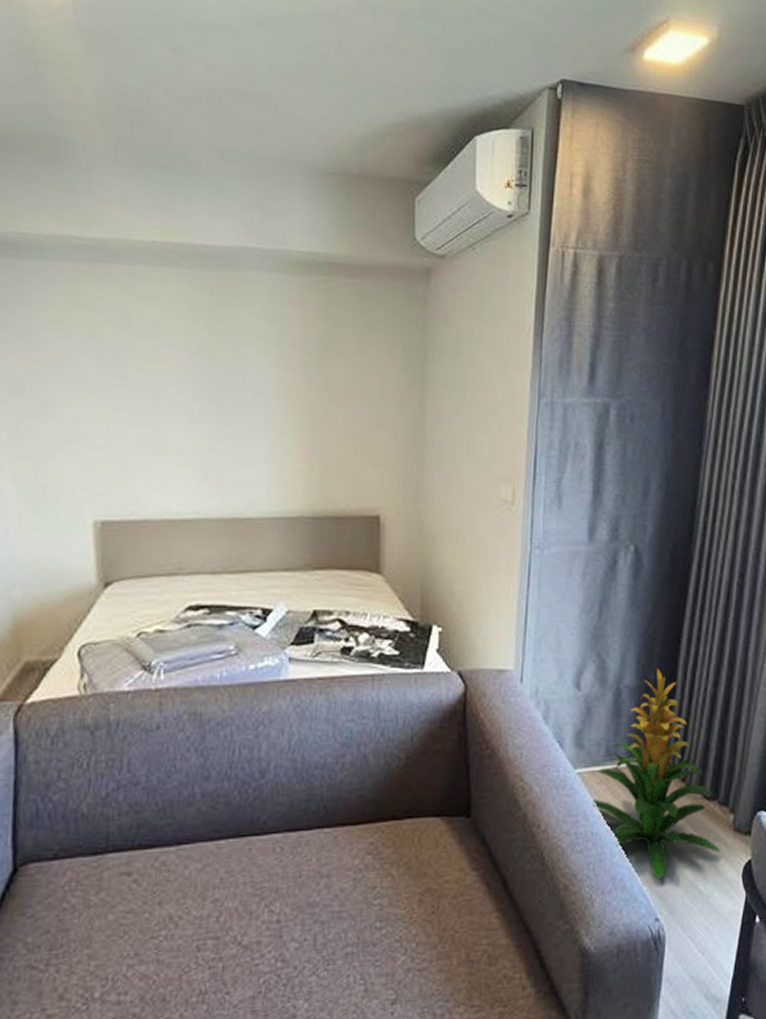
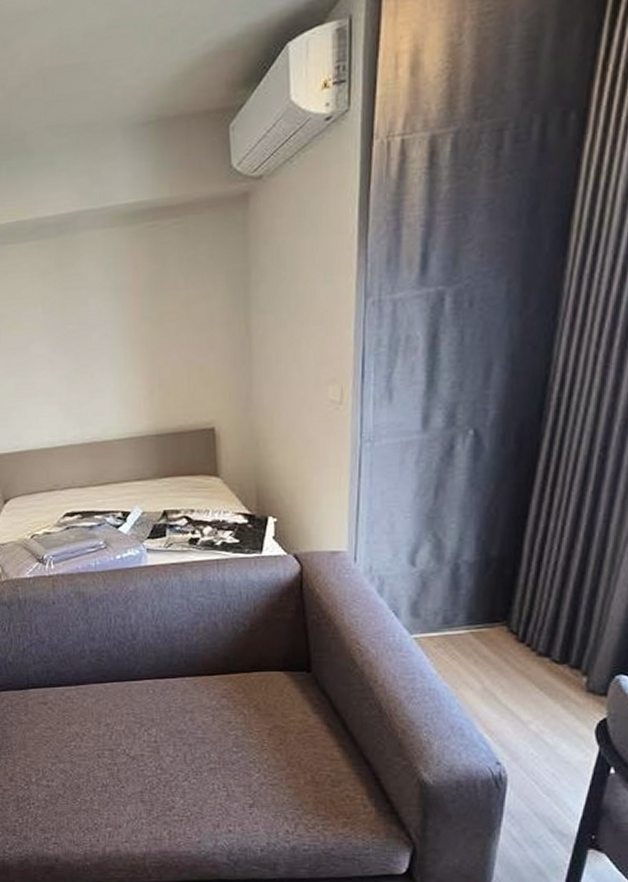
indoor plant: present [592,668,721,880] -> none [429,544,571,731]

